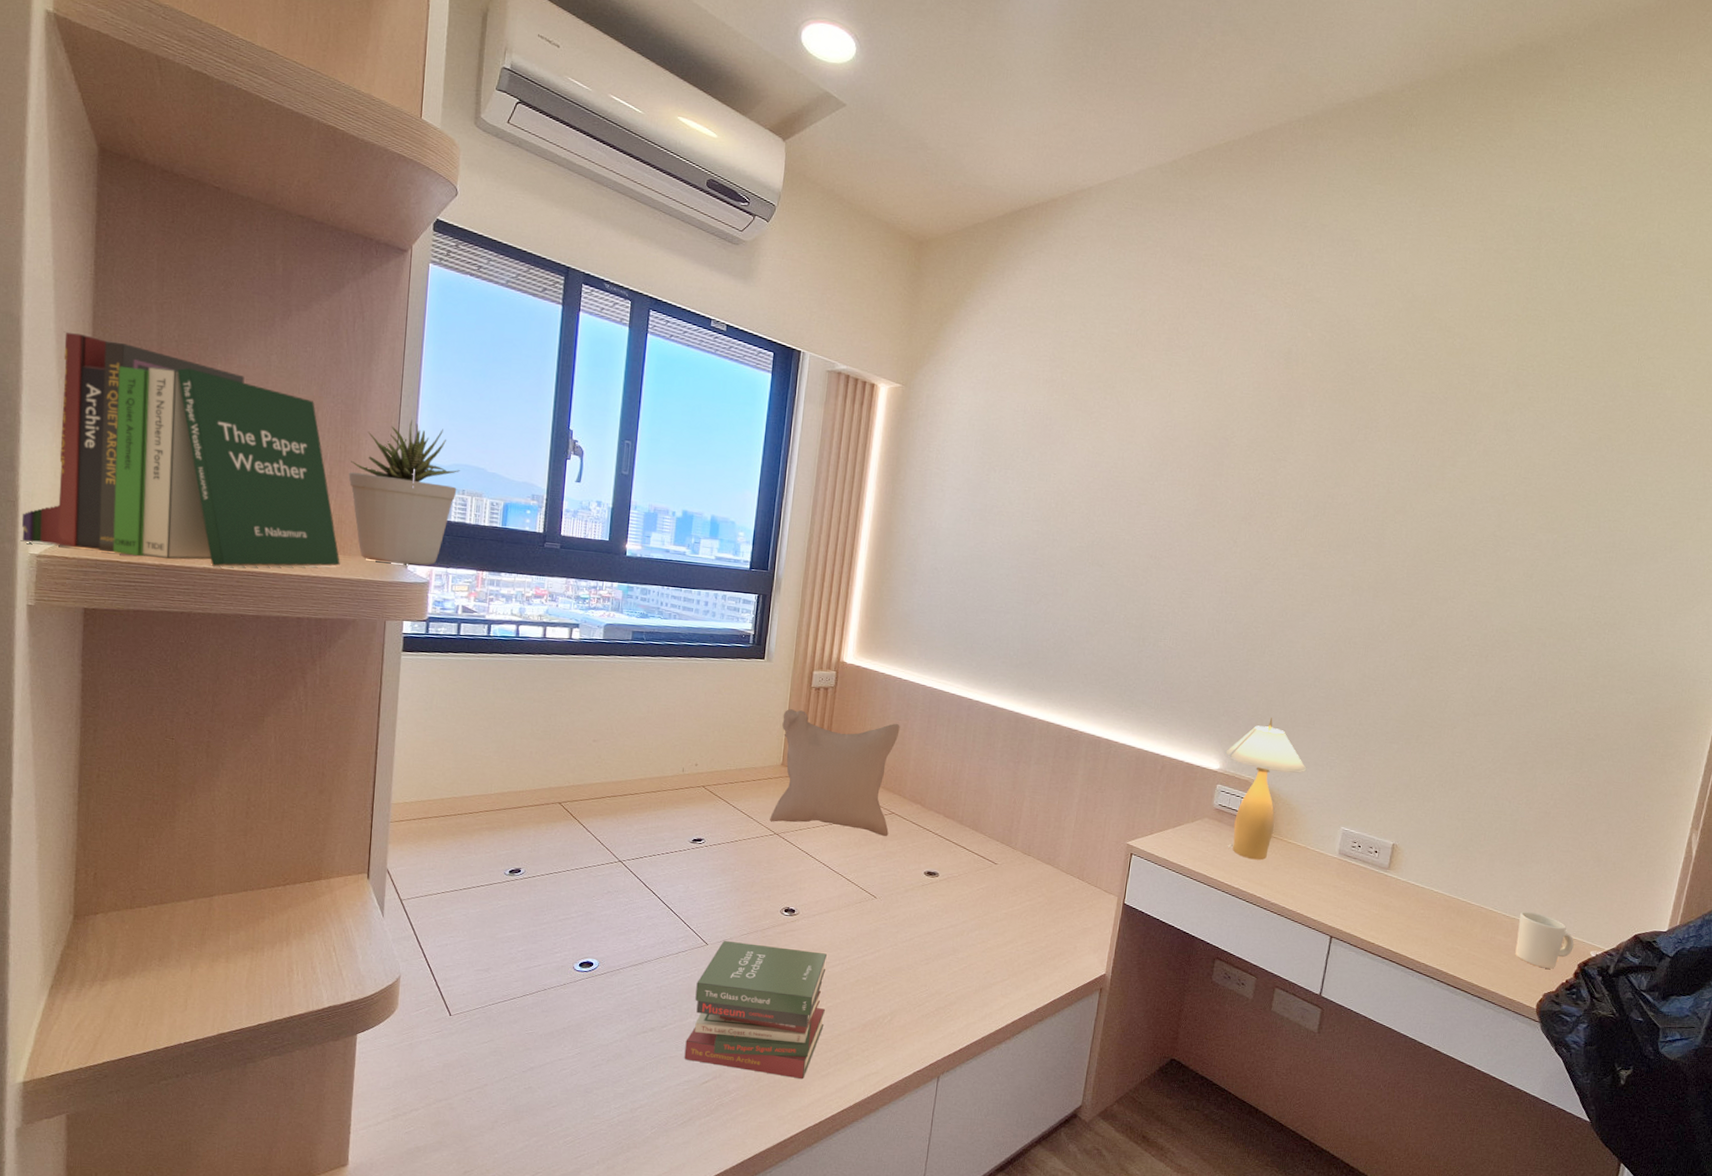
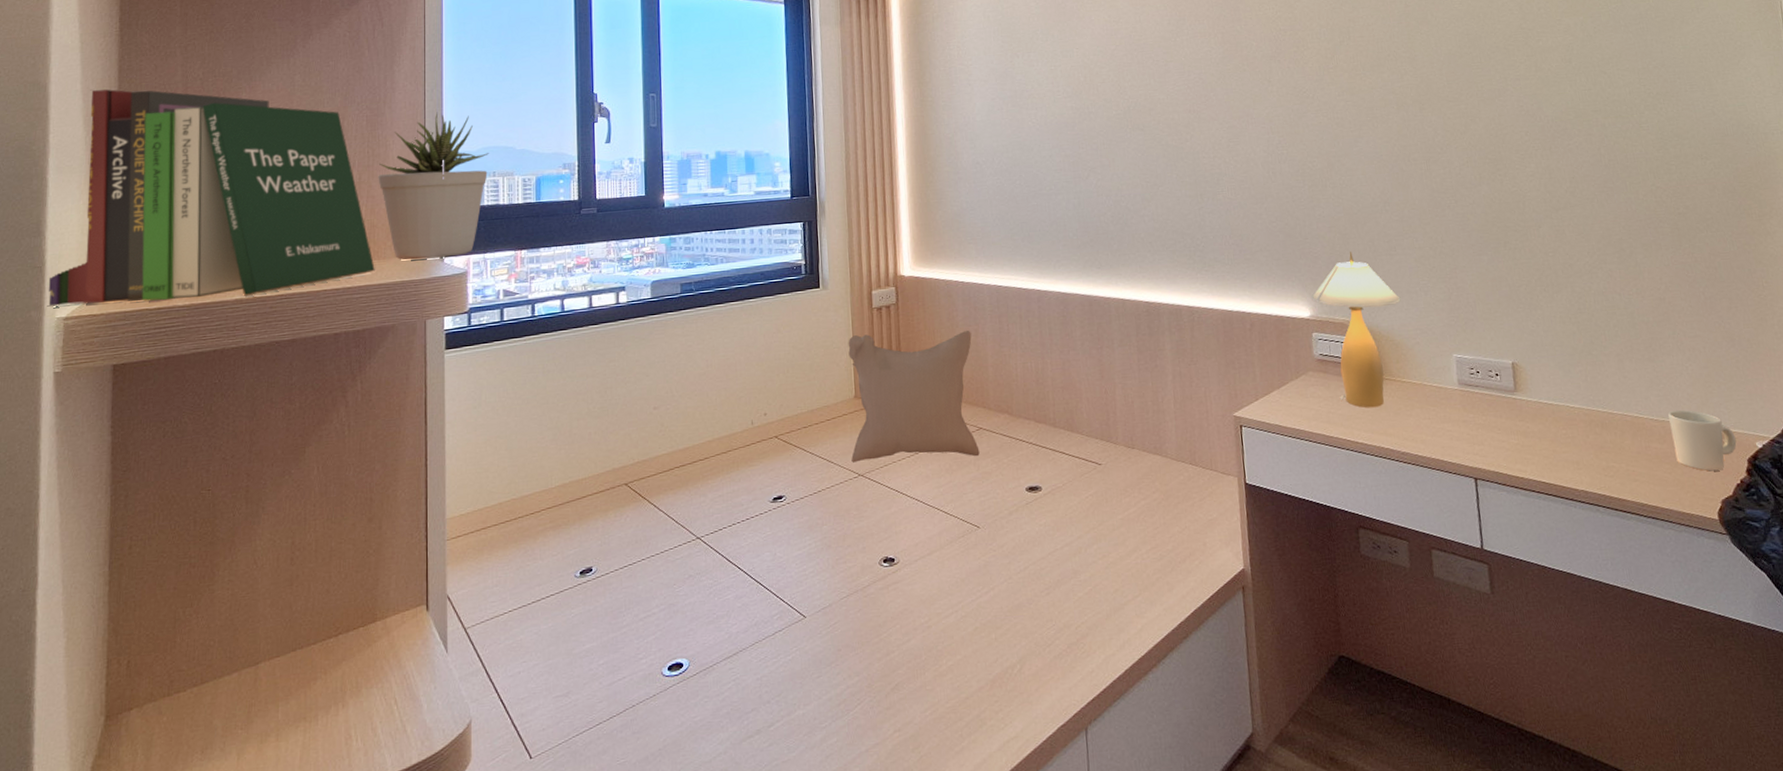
books: present [684,940,828,1080] -> none [797,602,949,763]

